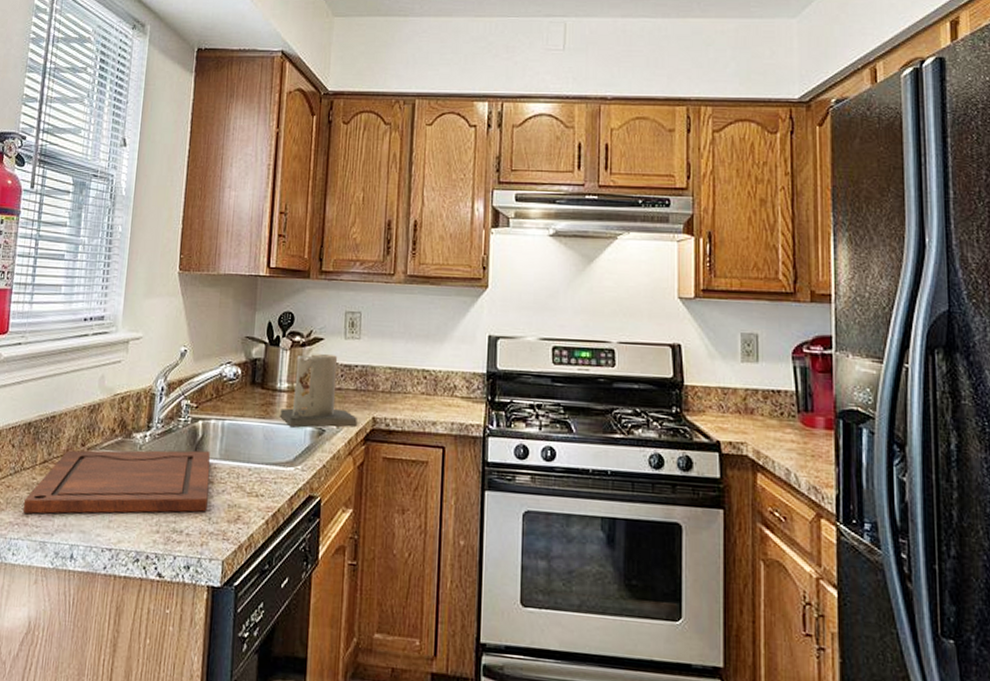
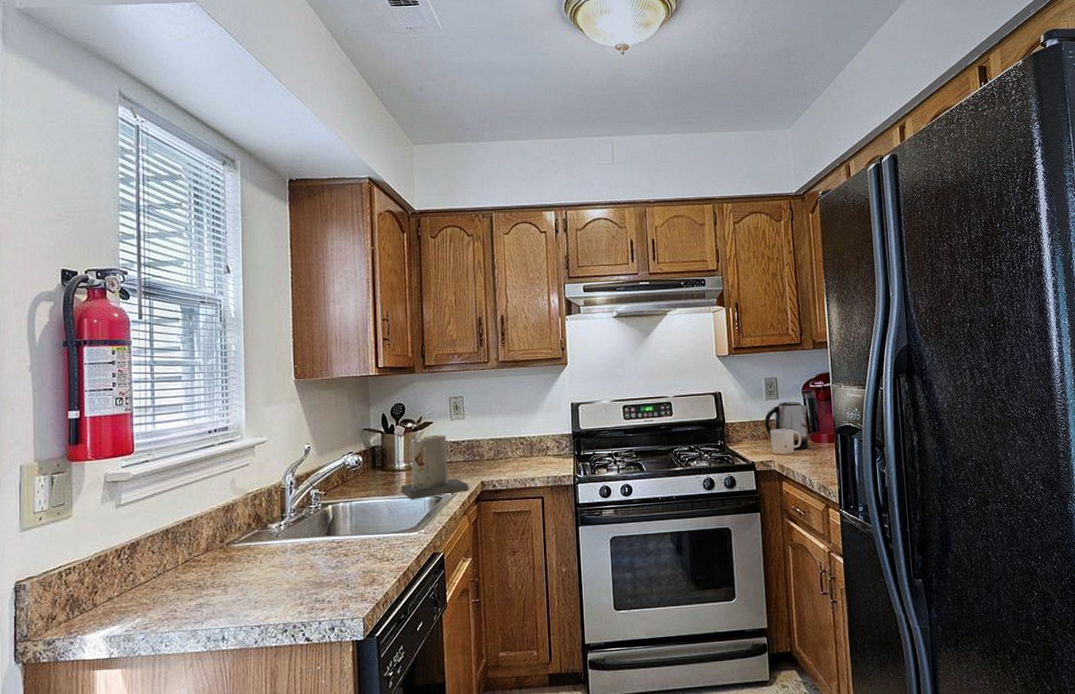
cutting board: present [23,450,210,514] -> none [171,530,344,608]
kettle: none [738,366,799,434] -> present [764,401,809,450]
mug: none [744,401,788,438] -> present [770,428,802,455]

